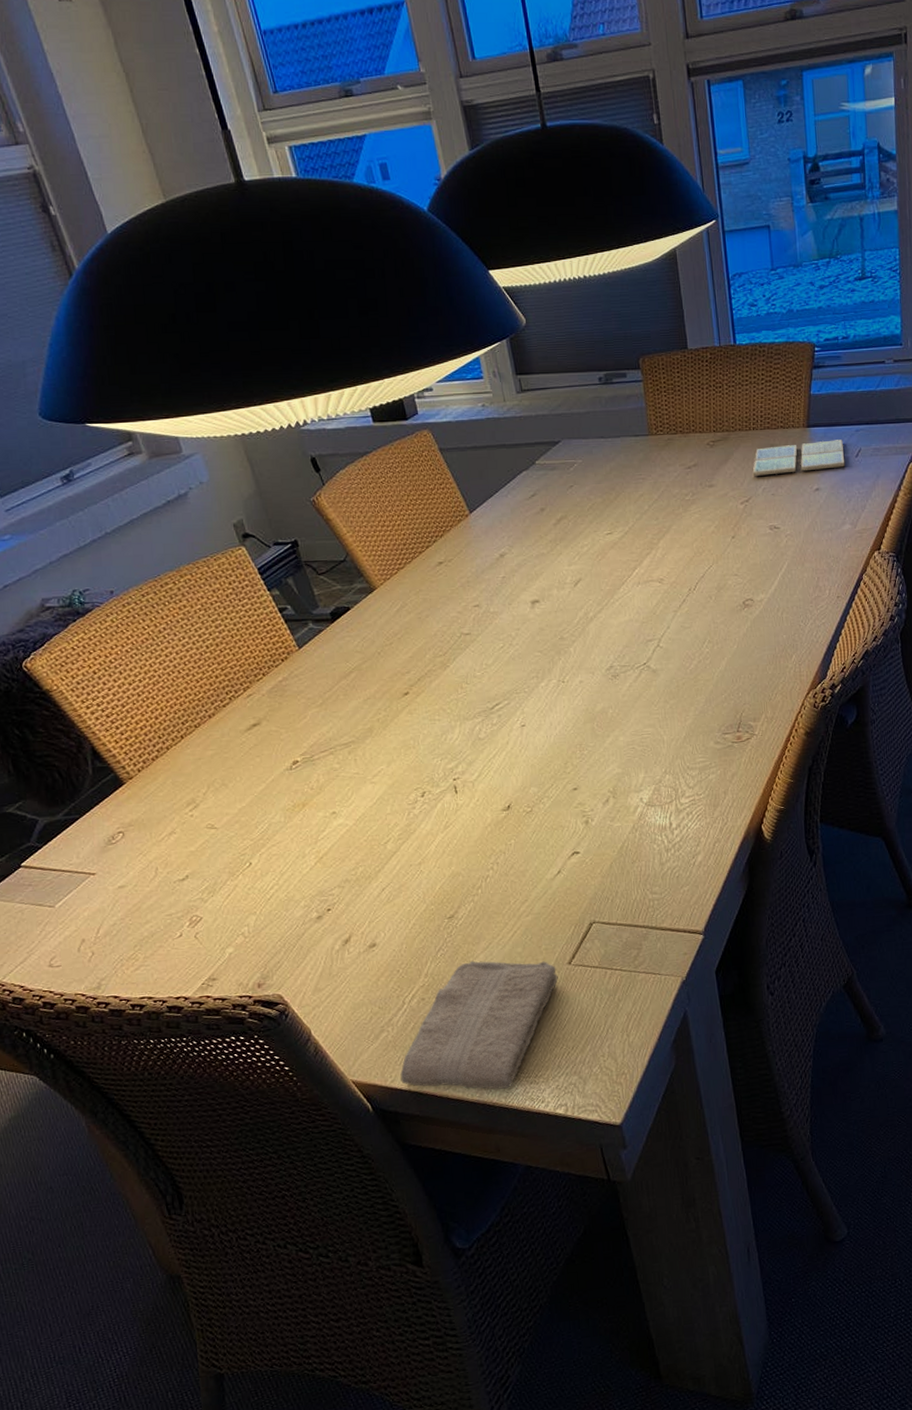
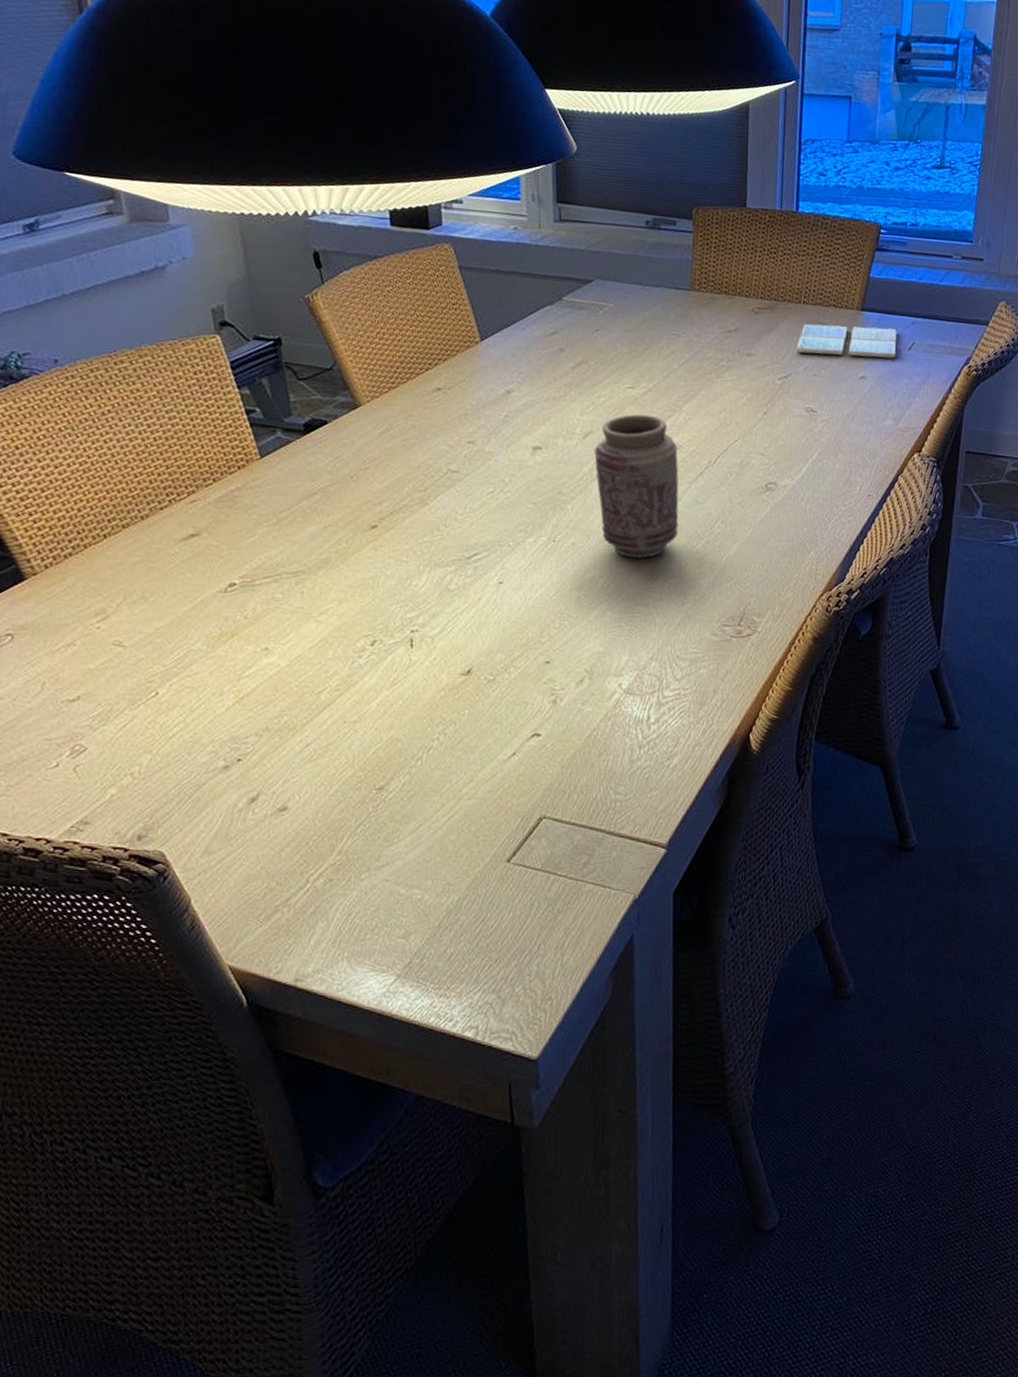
washcloth: present [400,960,558,1090] -> none [287,842,493,999]
vase: none [585,555,671,686] -> present [593,414,679,558]

